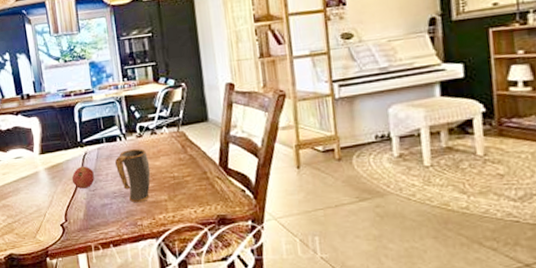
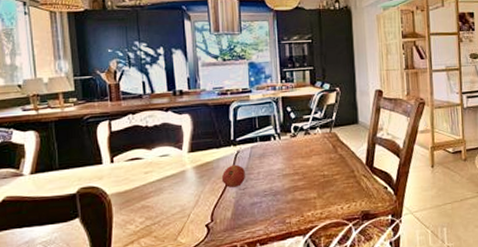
mug: present [114,149,151,203] -> none [267,148,302,201]

